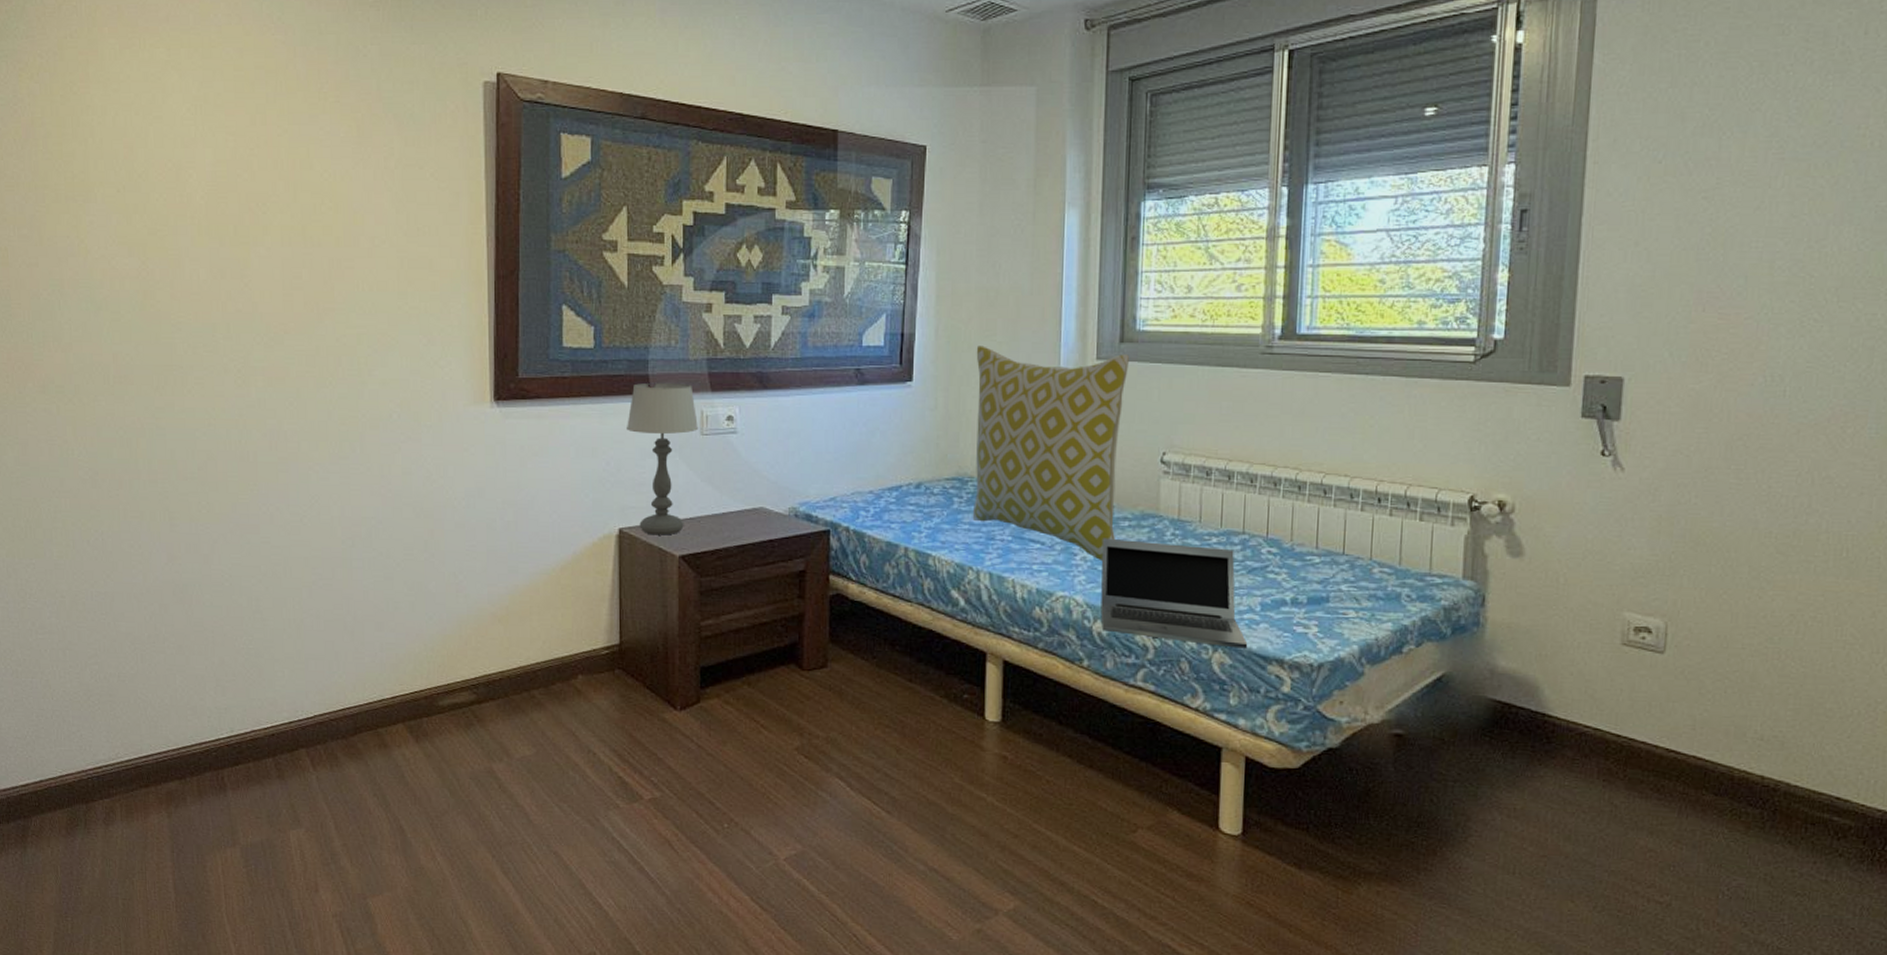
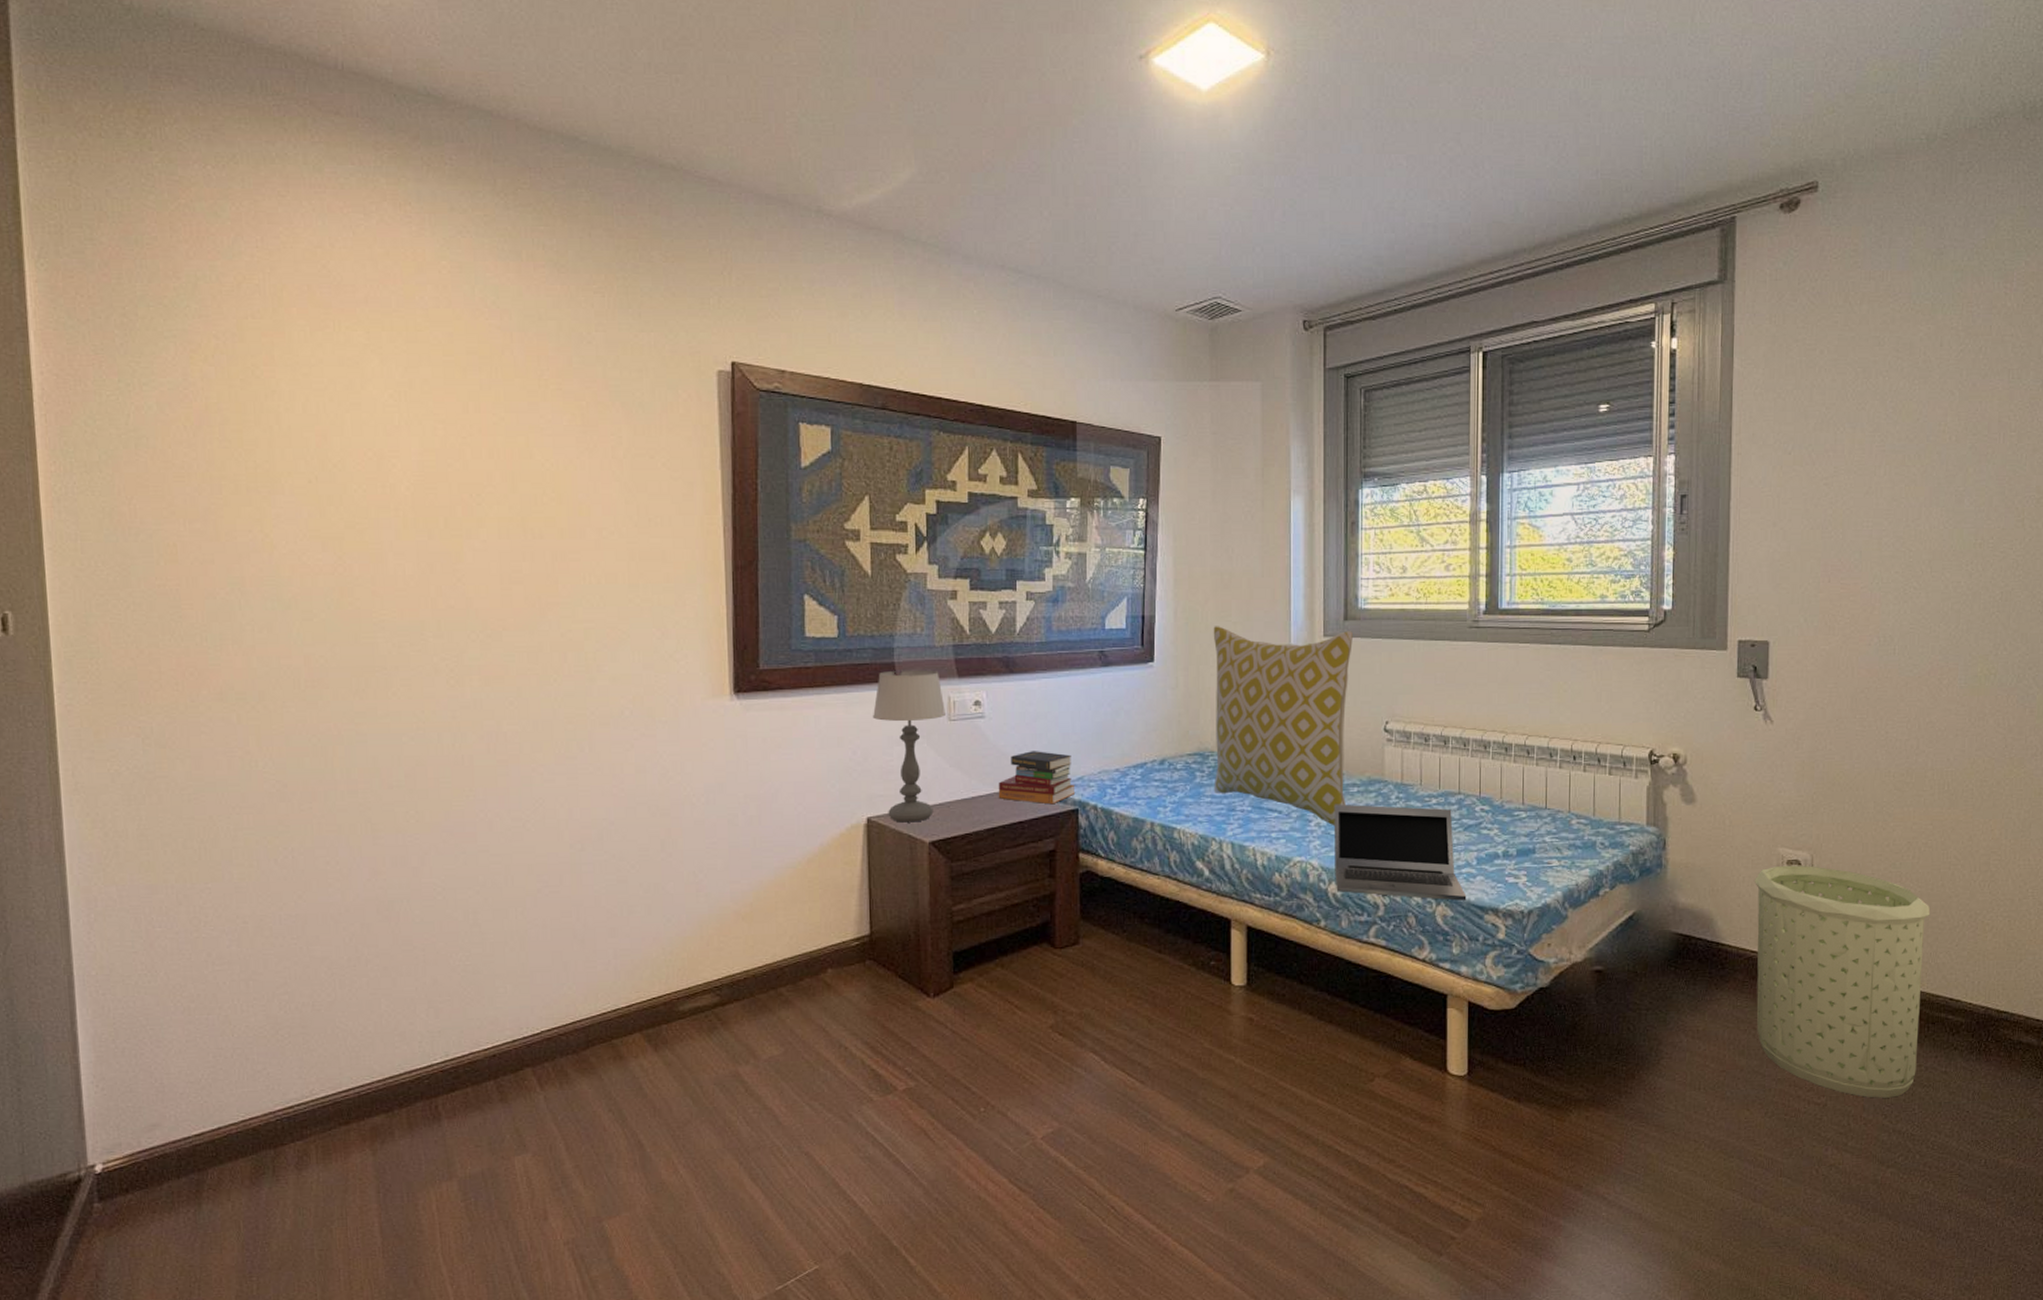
books: none [749,469,828,524] -> present [998,751,1076,805]
laundry basket: none [1587,632,1816,904] -> present [1753,865,1931,1098]

